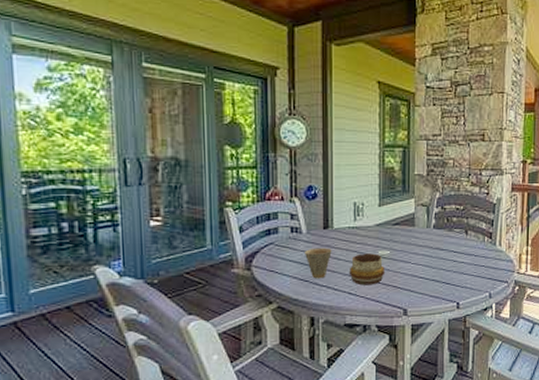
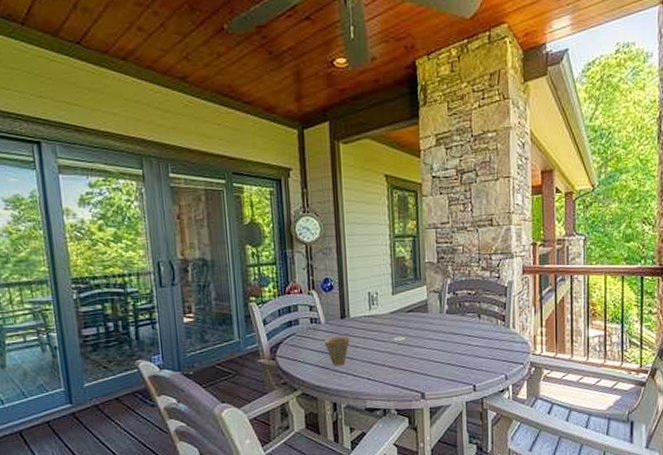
decorative bowl: present [349,253,386,286] -> none [366,340,402,371]

